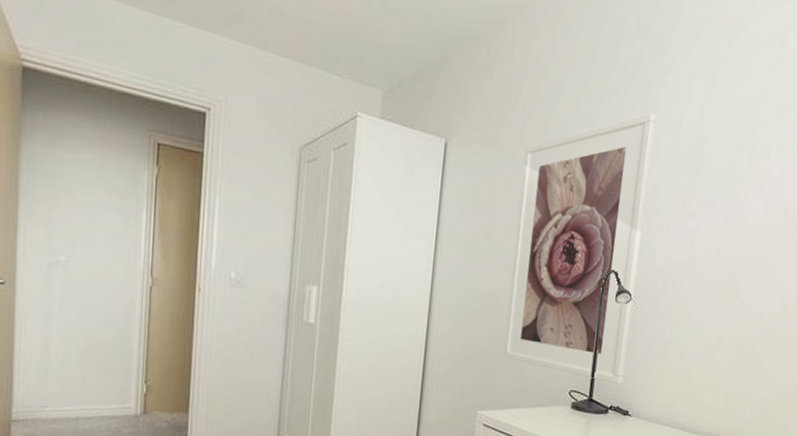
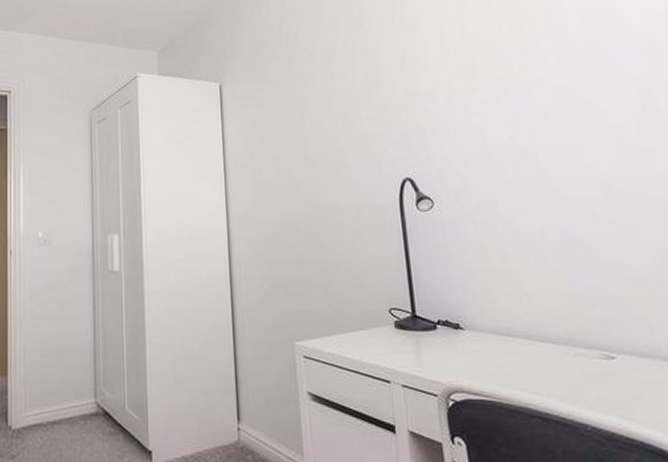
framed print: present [503,113,657,385] -> none [295,27,446,296]

